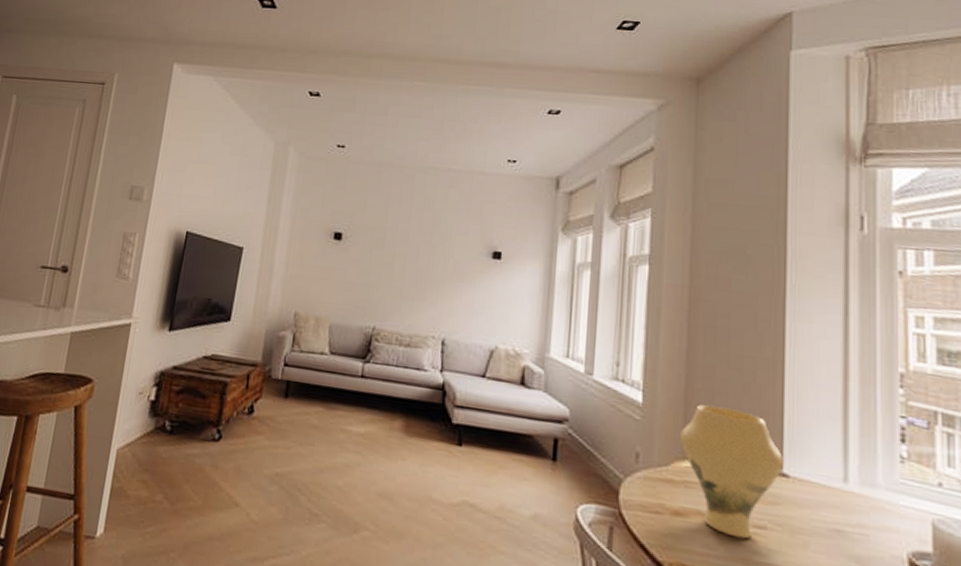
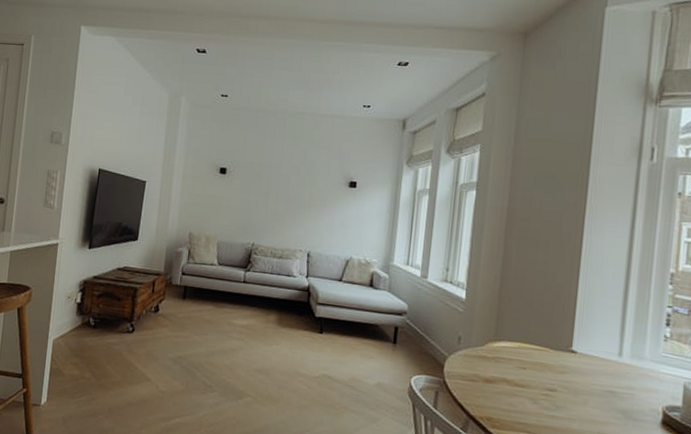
vase: present [680,404,783,540] -> none [494,299,573,399]

